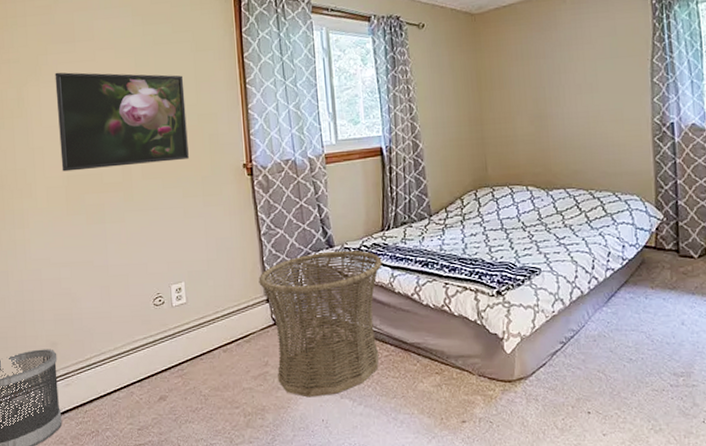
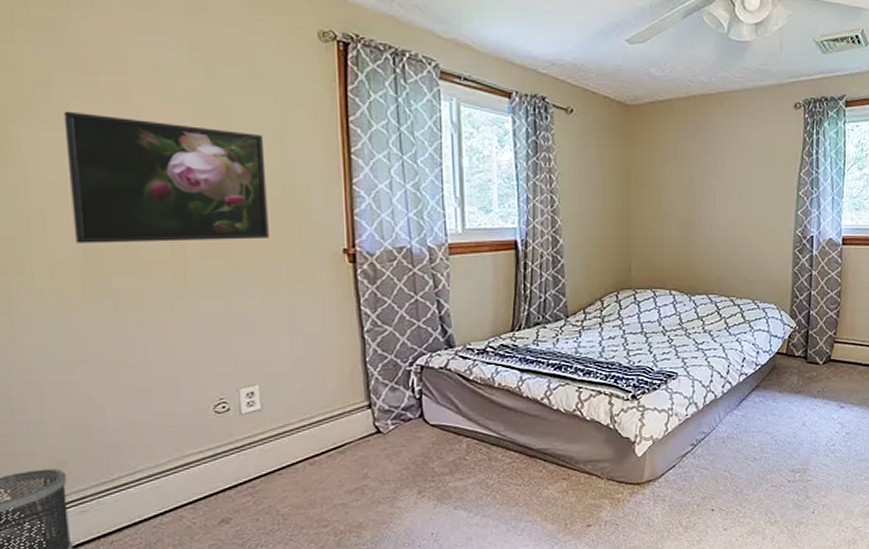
basket: present [258,250,382,398] -> none [359,351,510,511]

